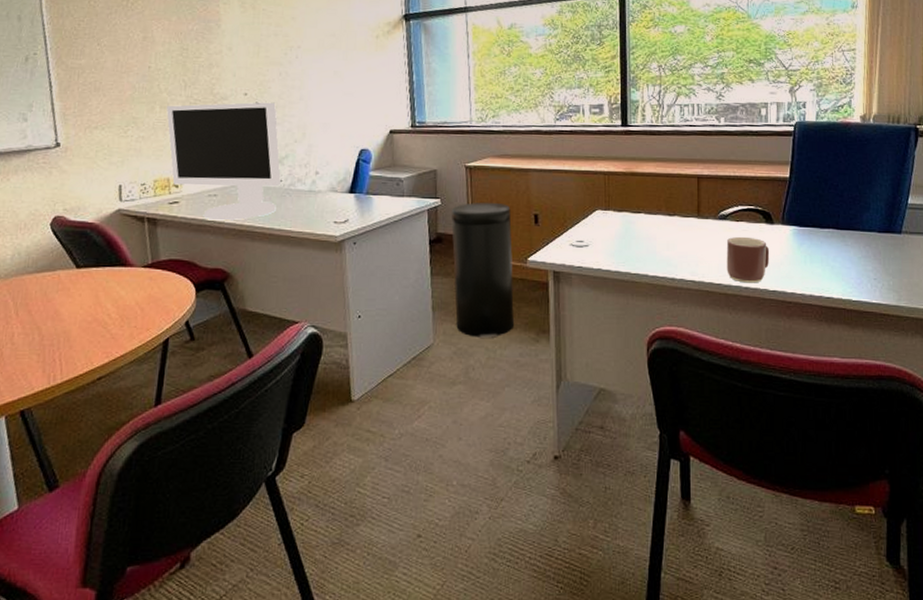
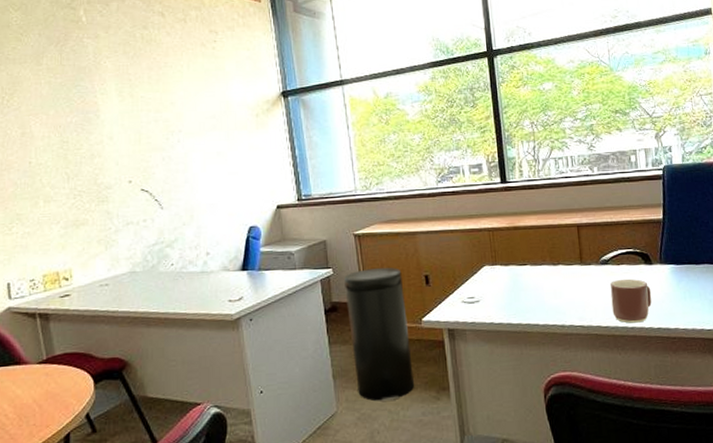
monitor: present [166,102,281,221] -> none [51,187,172,310]

